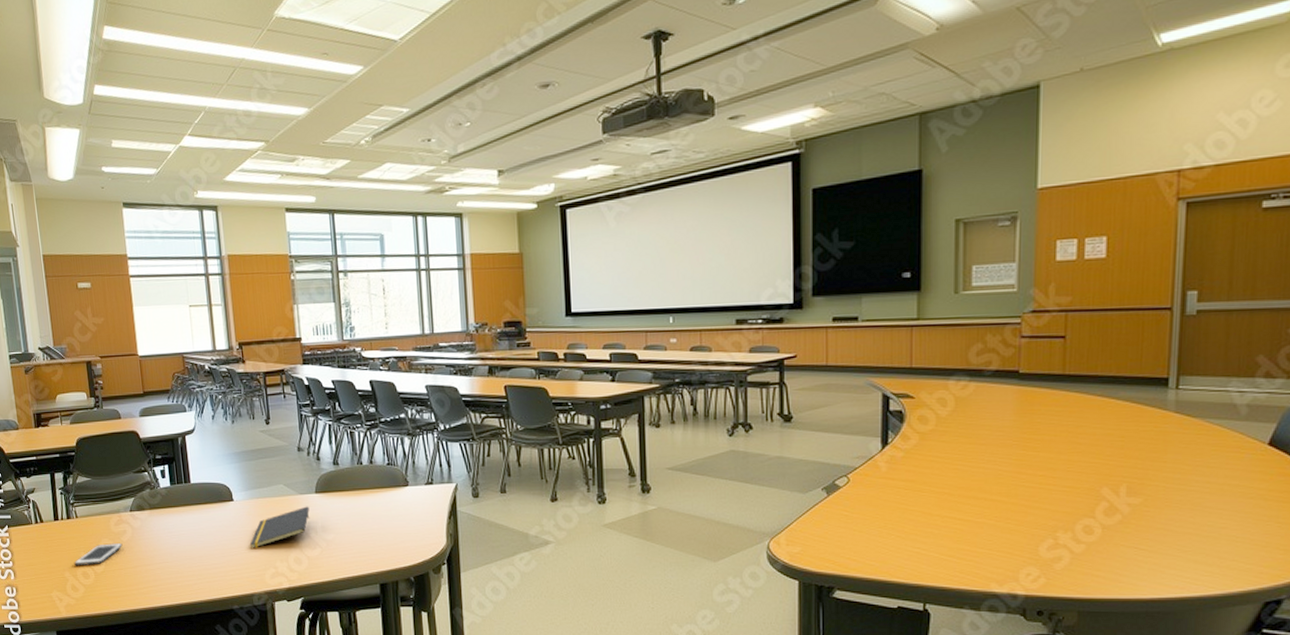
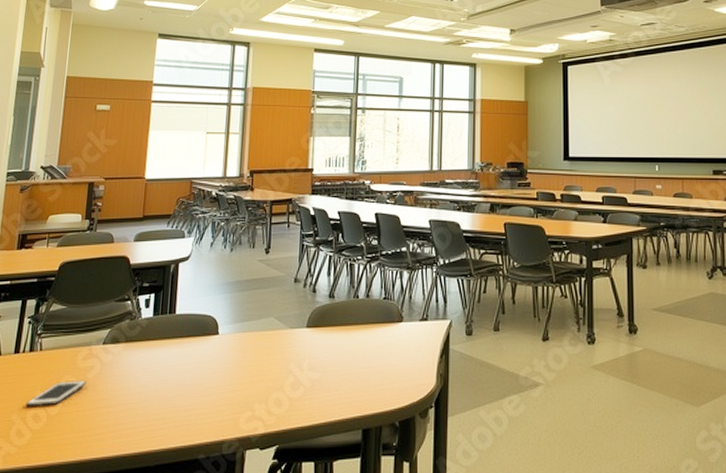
notepad: present [250,506,310,548] -> none [229,341,298,388]

